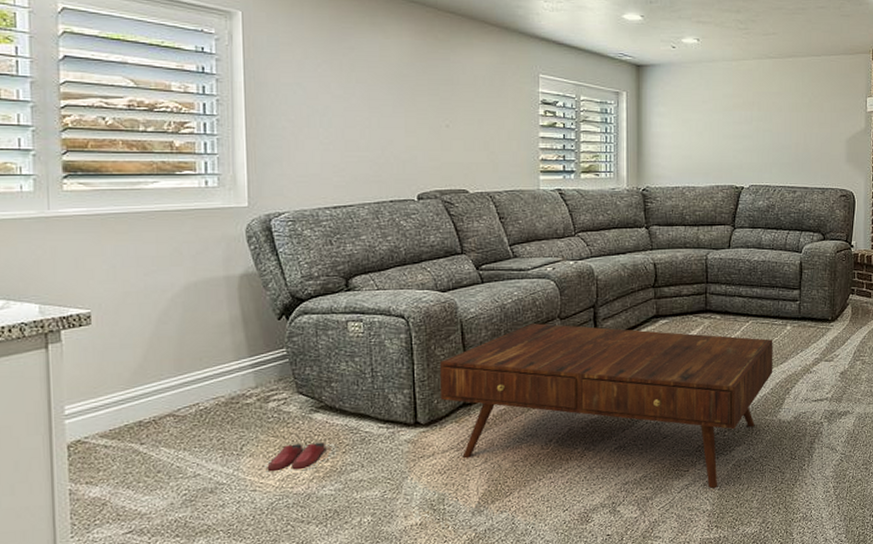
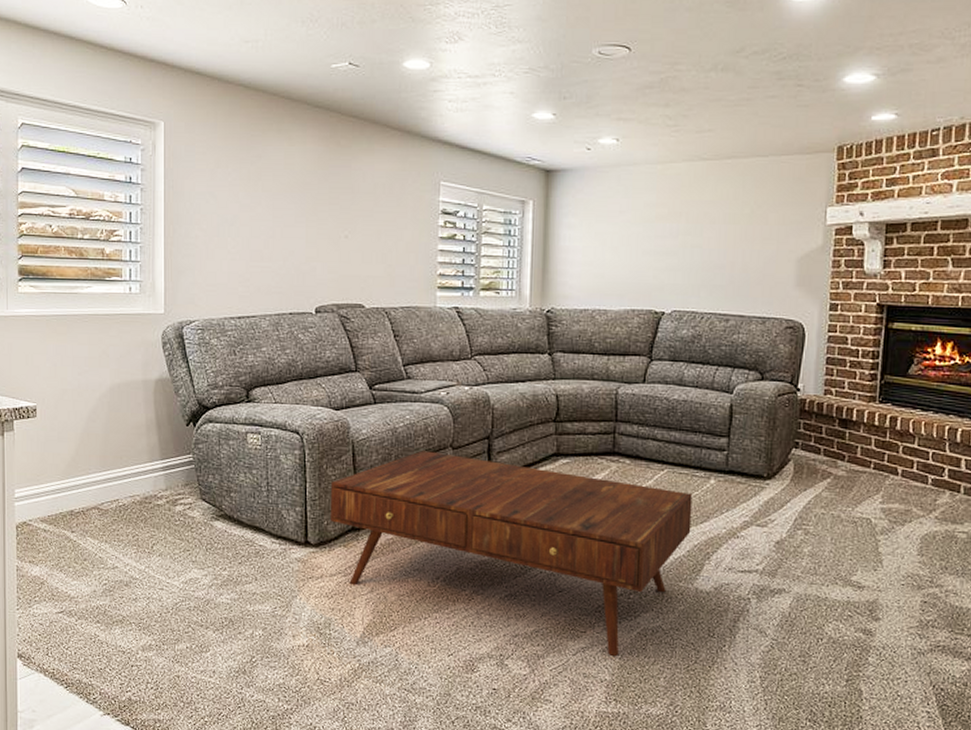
slippers: present [267,442,325,472] -> none [173,549,224,575]

